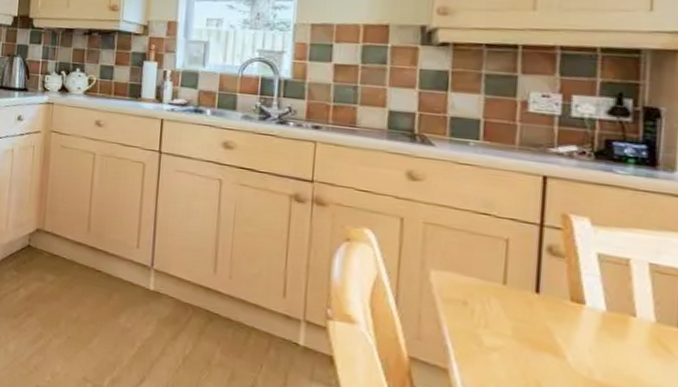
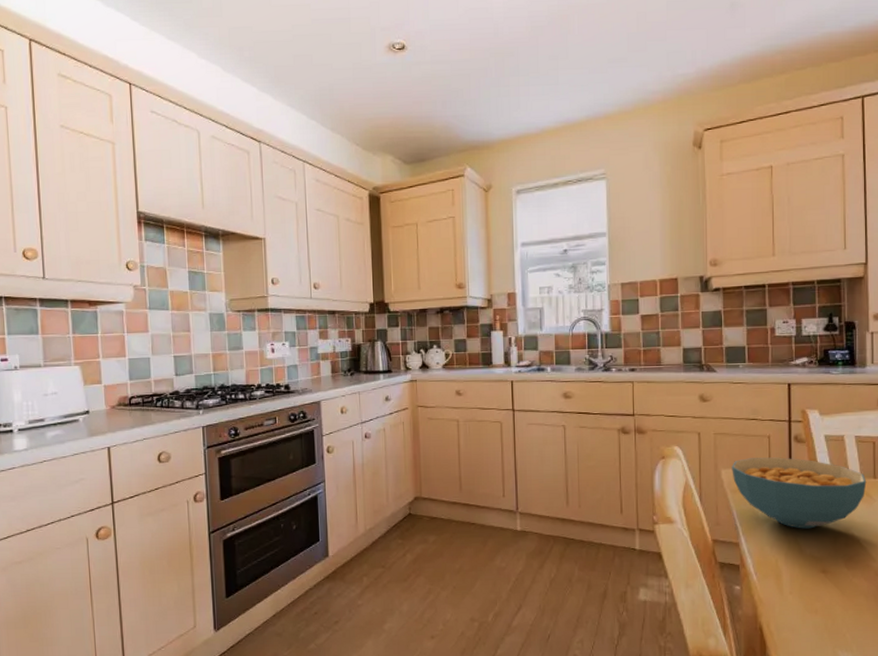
cereal bowl: none [446,262,665,376] -> present [732,457,867,529]

